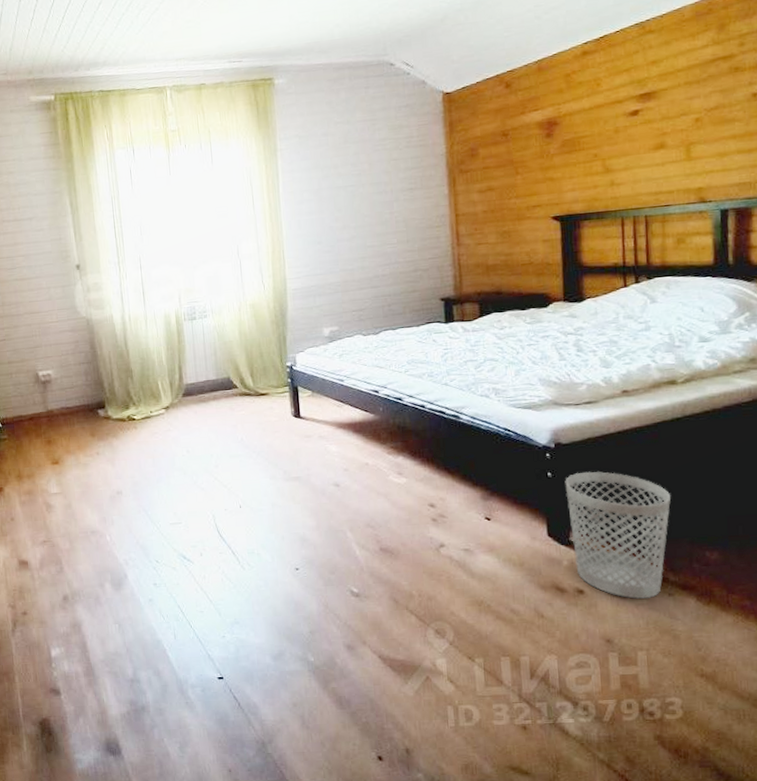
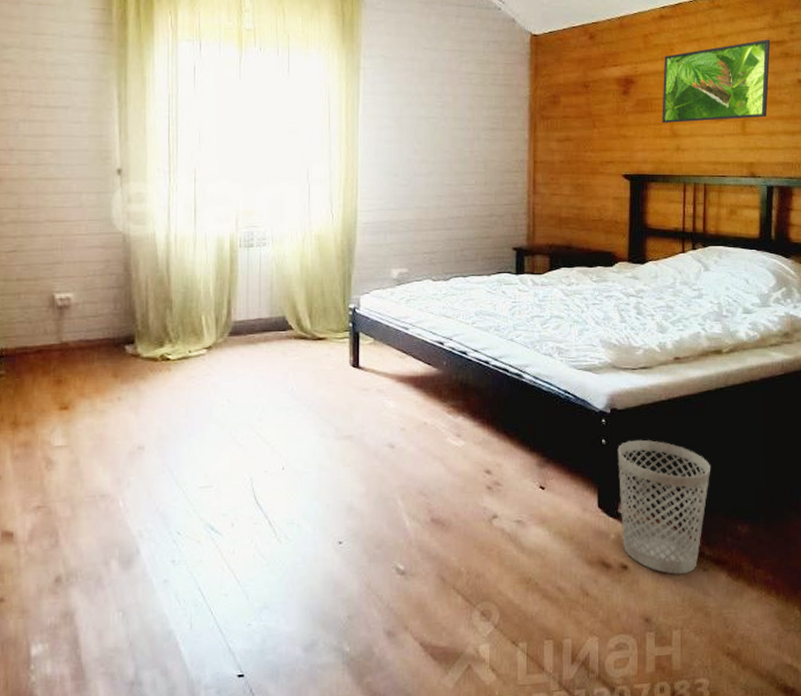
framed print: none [590,56,717,161] -> present [662,39,771,124]

